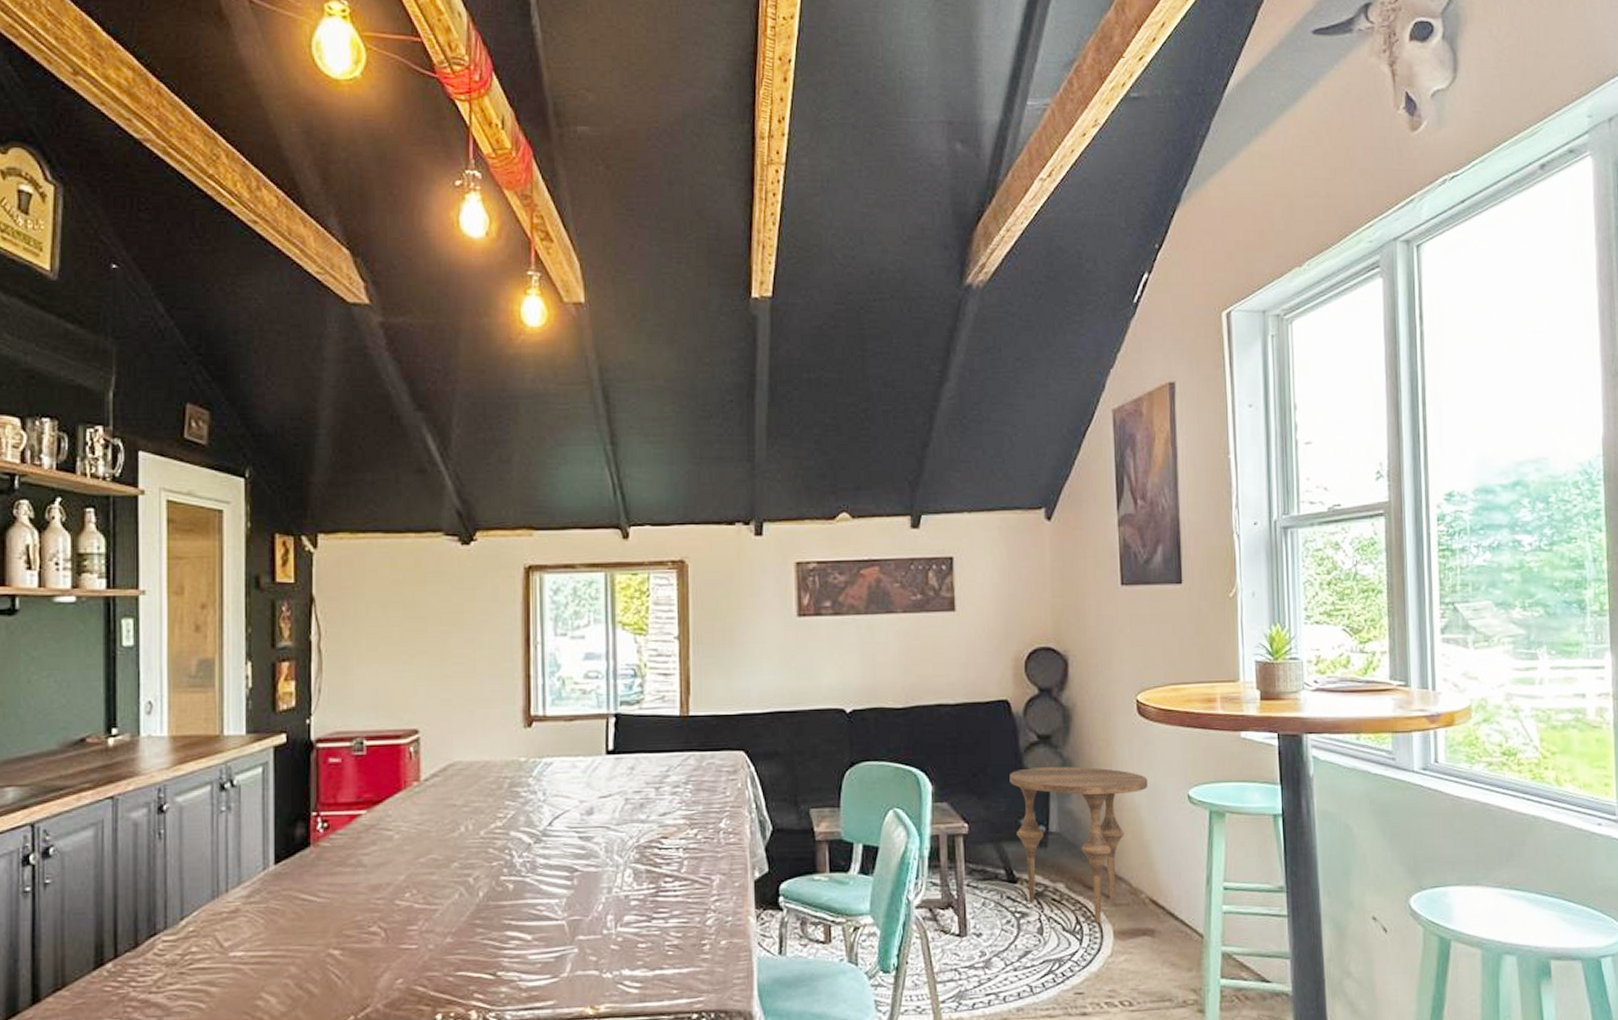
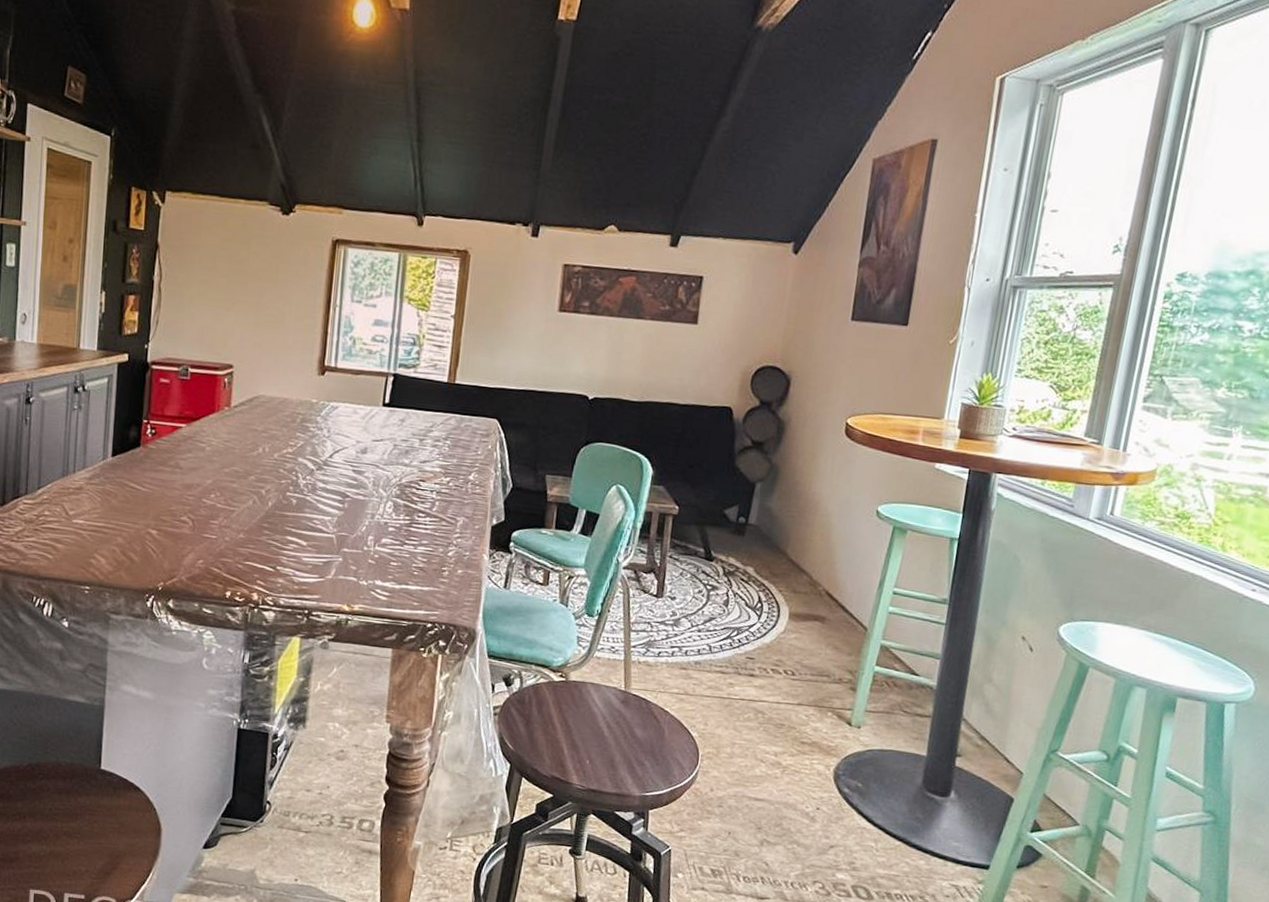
side table: present [1009,766,1148,923] -> none [719,467,844,604]

